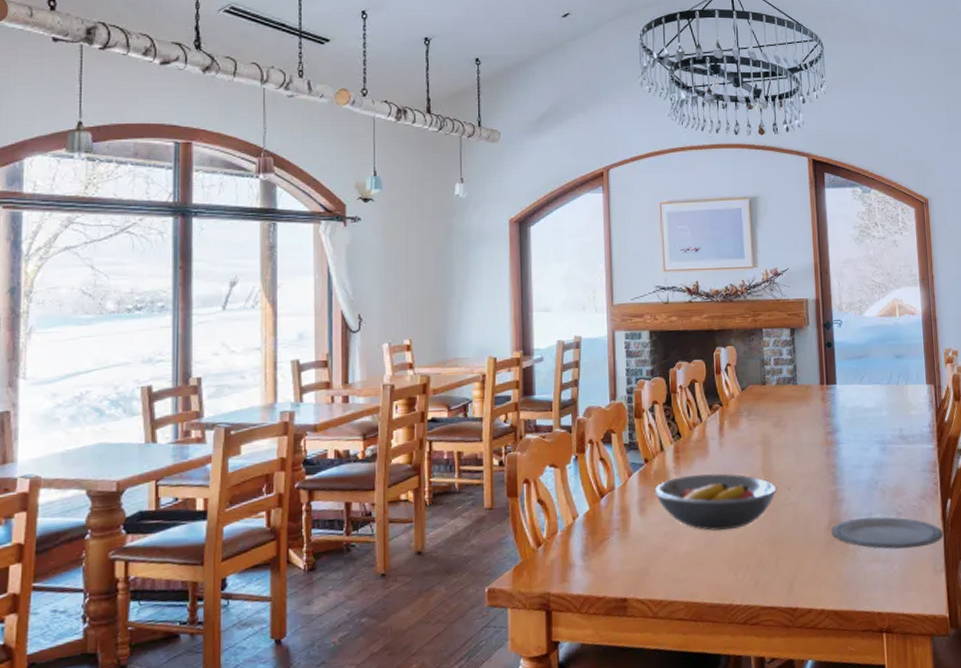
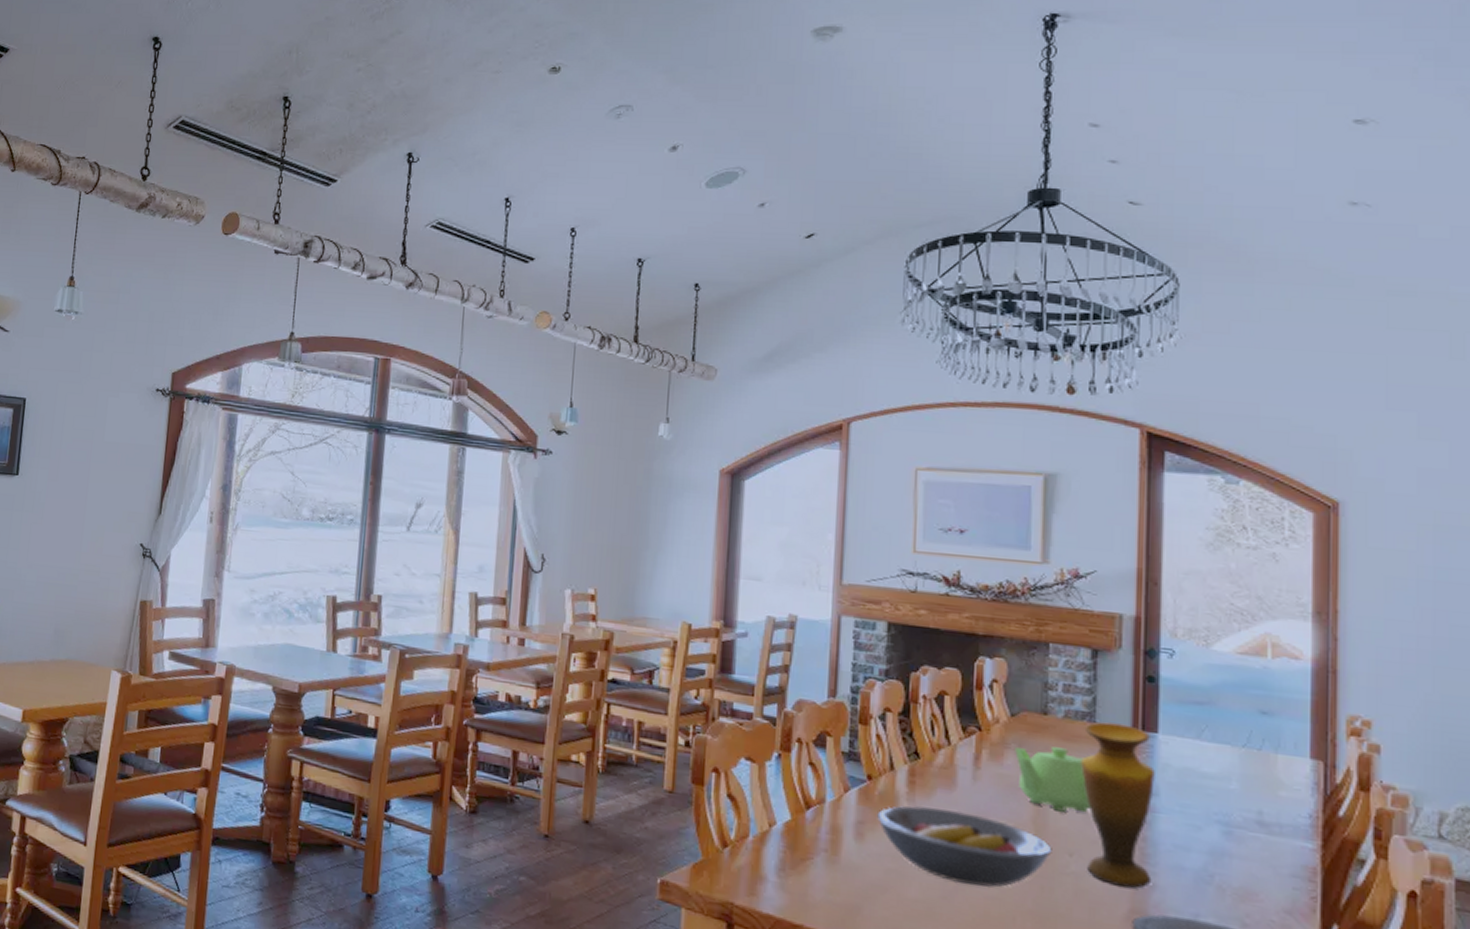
teapot: none [746,408,799,458] -> present [1015,747,1091,813]
vase: none [790,382,841,506] -> present [1081,722,1155,889]

